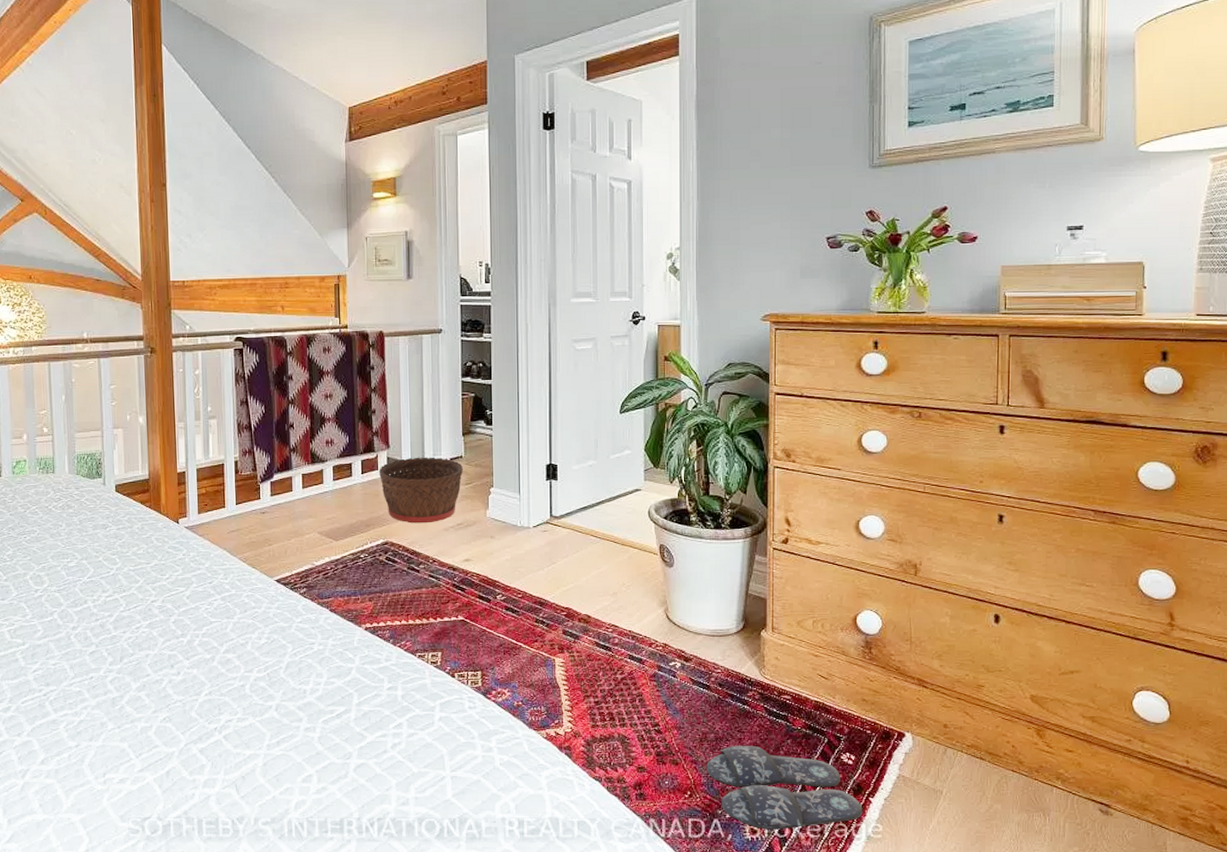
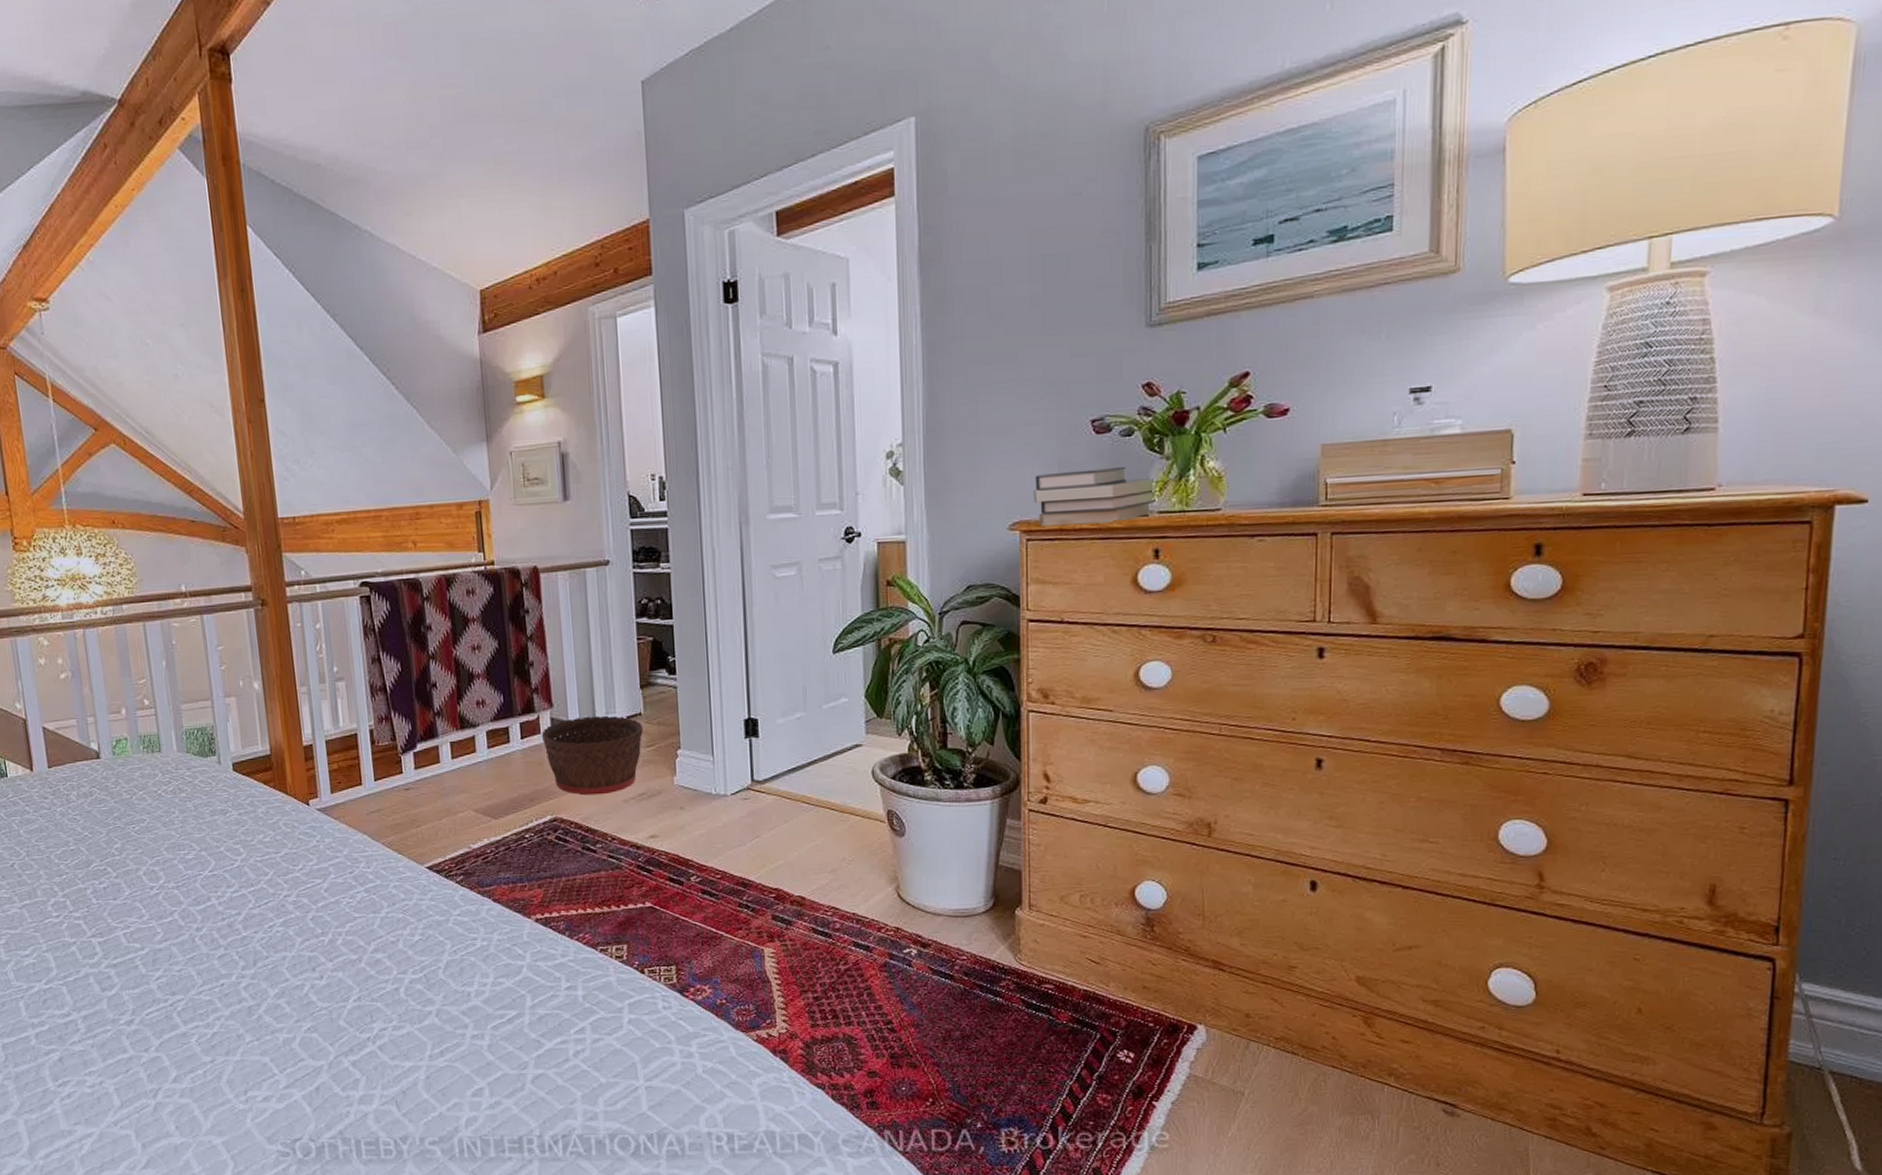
slippers: present [706,745,863,830] -> none [951,1043,1145,1141]
books: none [781,274,877,320] -> present [1033,466,1157,527]

